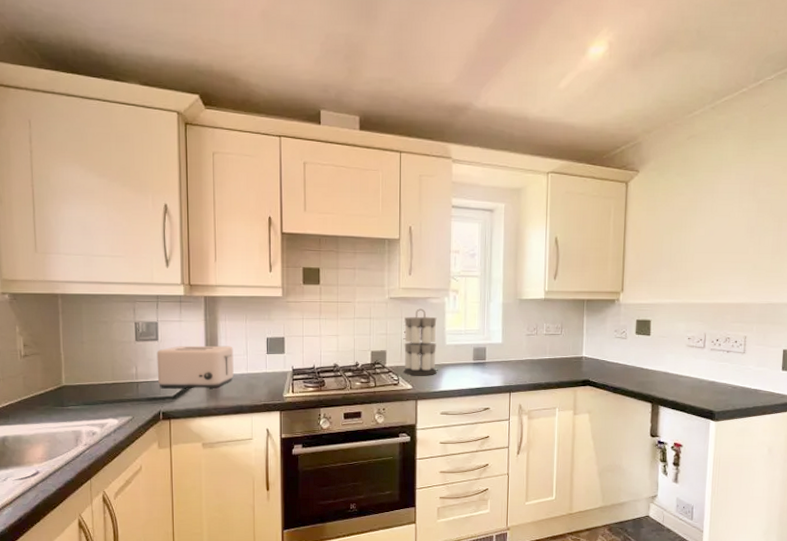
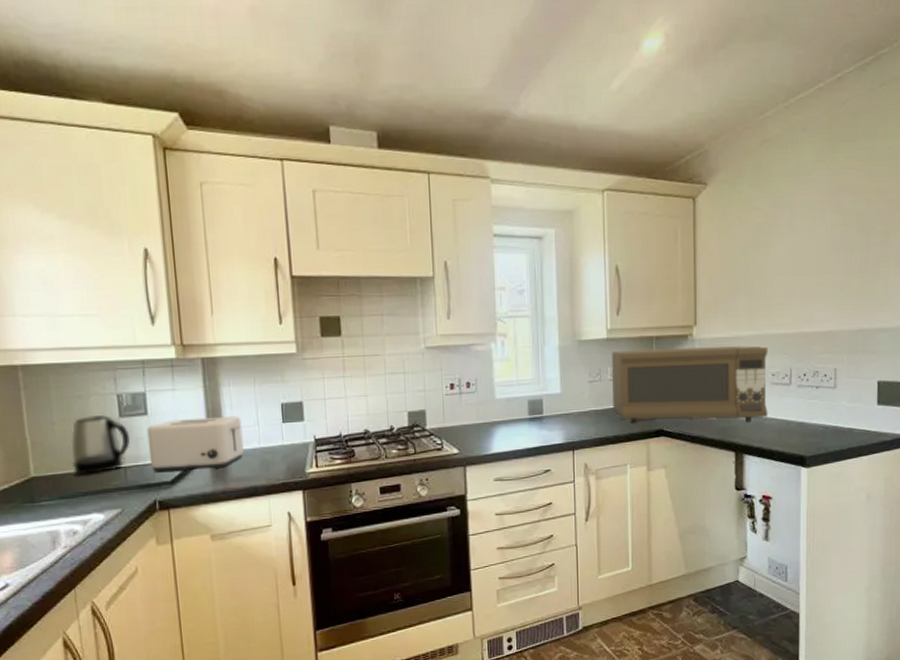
kettle: none [95,338,143,387] -> present [71,415,131,476]
spice rack: present [404,308,437,376] -> none [445,358,487,438]
microwave: none [546,310,686,379] -> present [611,346,768,424]

